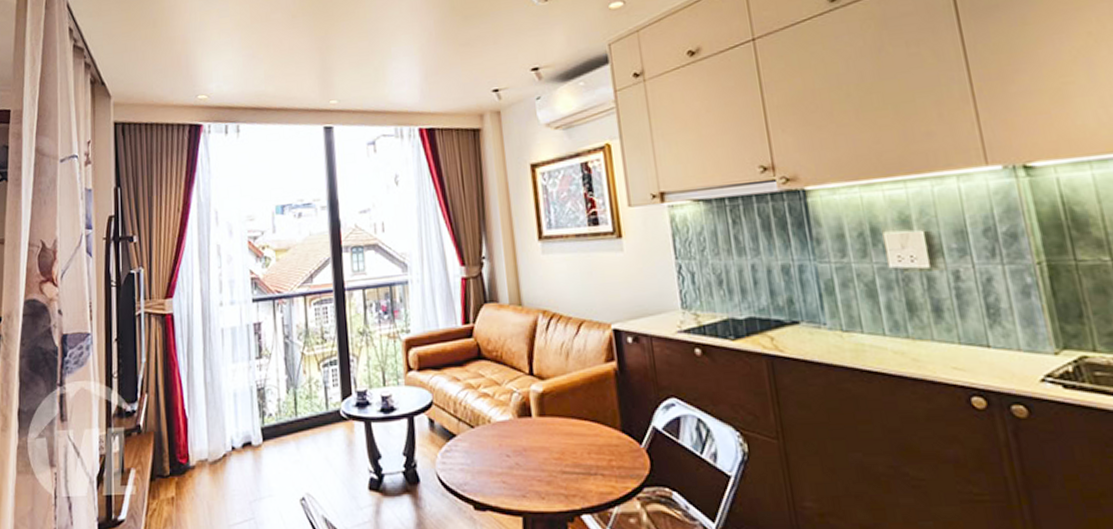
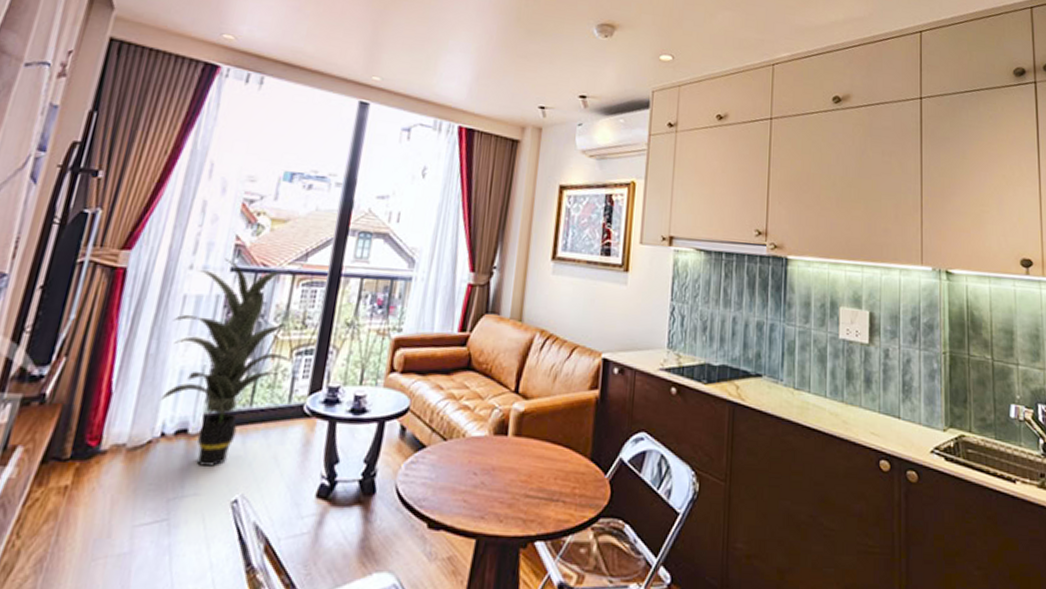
indoor plant: none [218,291,324,471] -> present [160,258,295,467]

